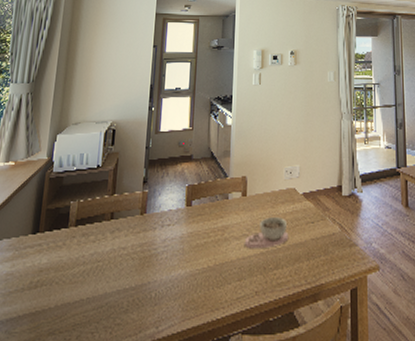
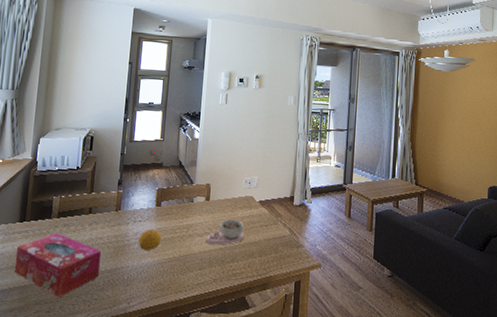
tissue box: none [24,244,125,325] -> present [14,232,102,298]
fruit: none [167,234,194,261] -> present [138,229,162,251]

